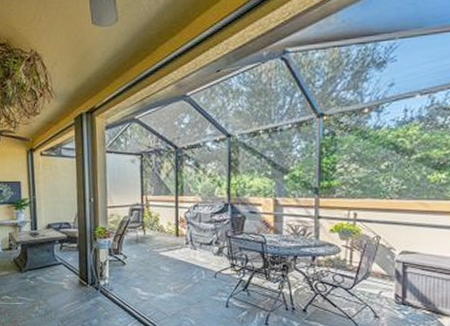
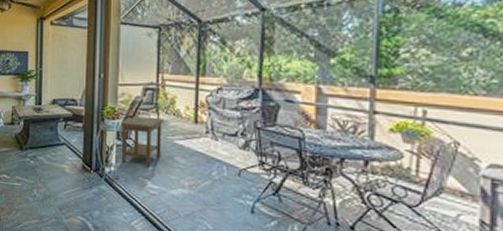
side table: none [111,234,149,277] -> present [120,116,163,167]

